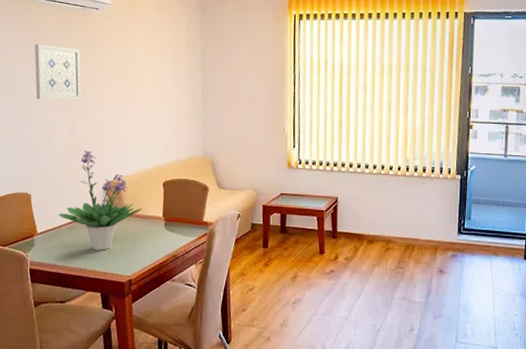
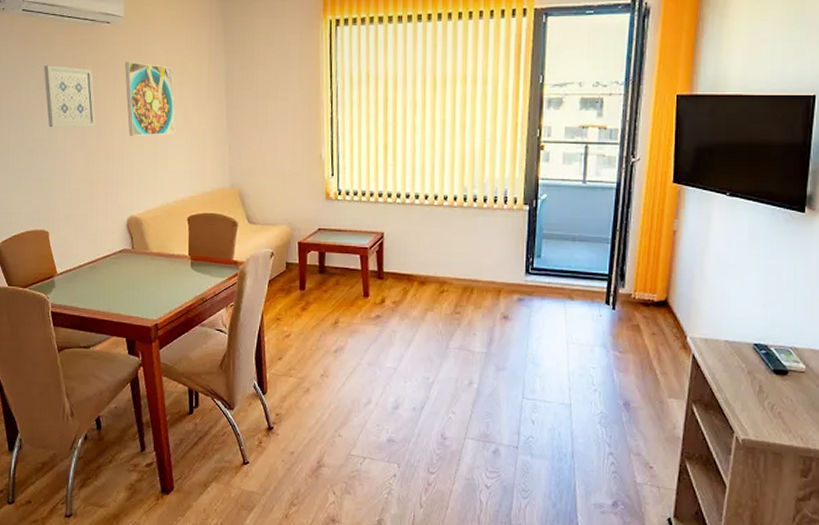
potted plant: present [58,150,142,251] -> none [78,183,166,292]
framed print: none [110,43,155,109] -> present [125,61,176,136]

